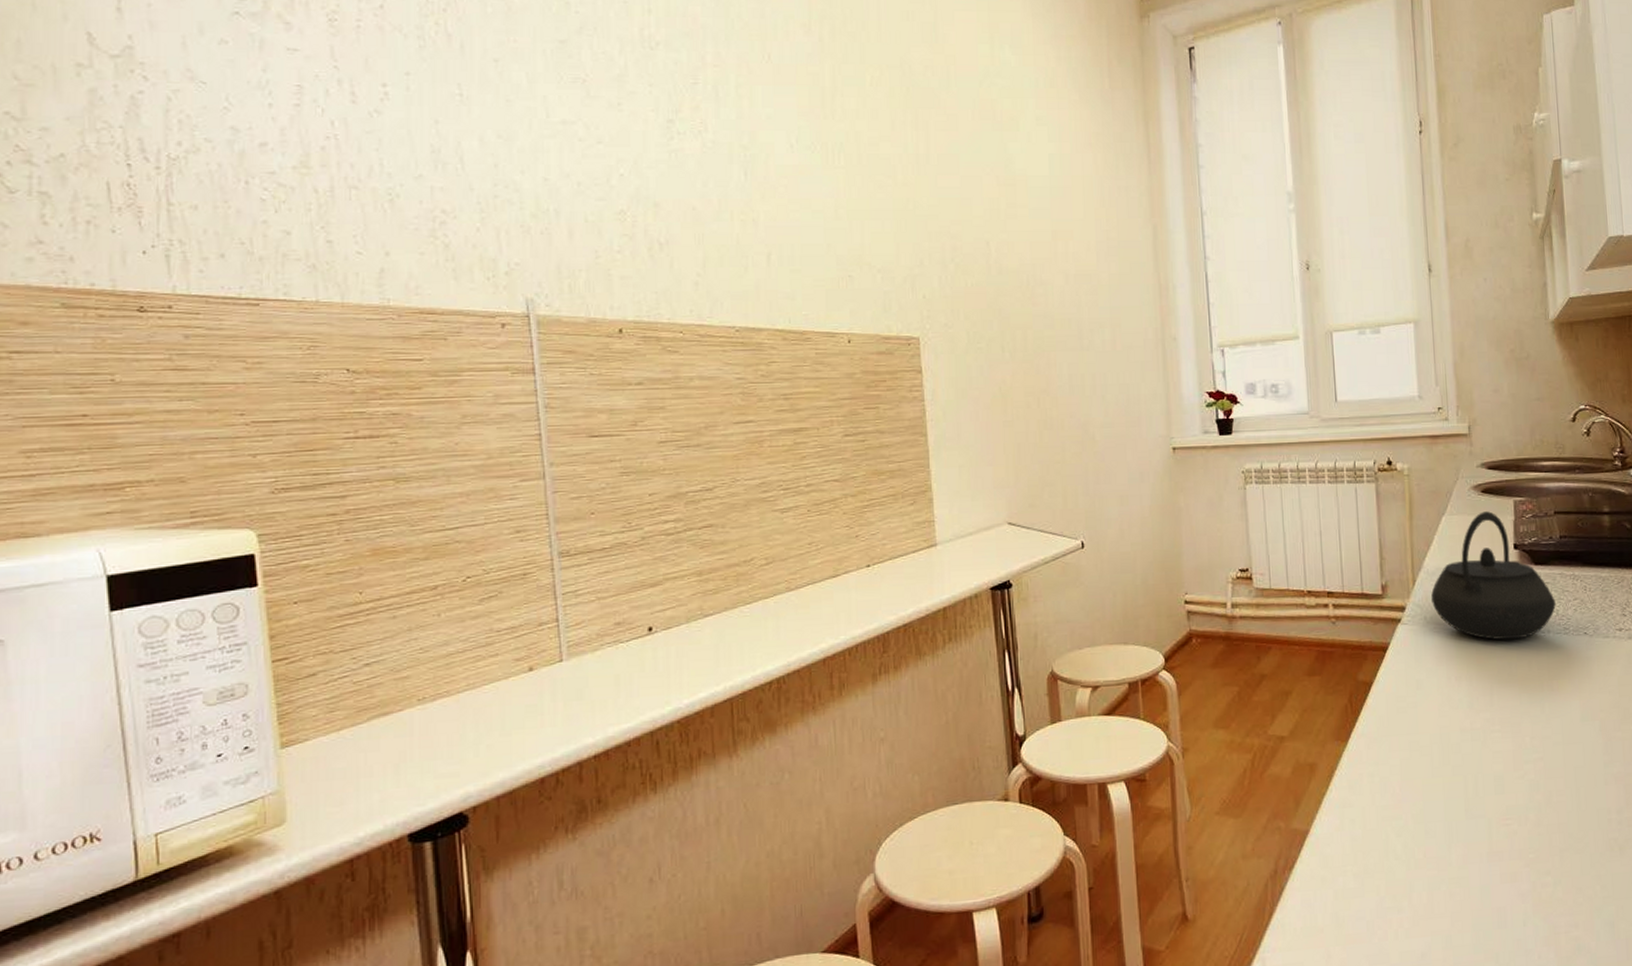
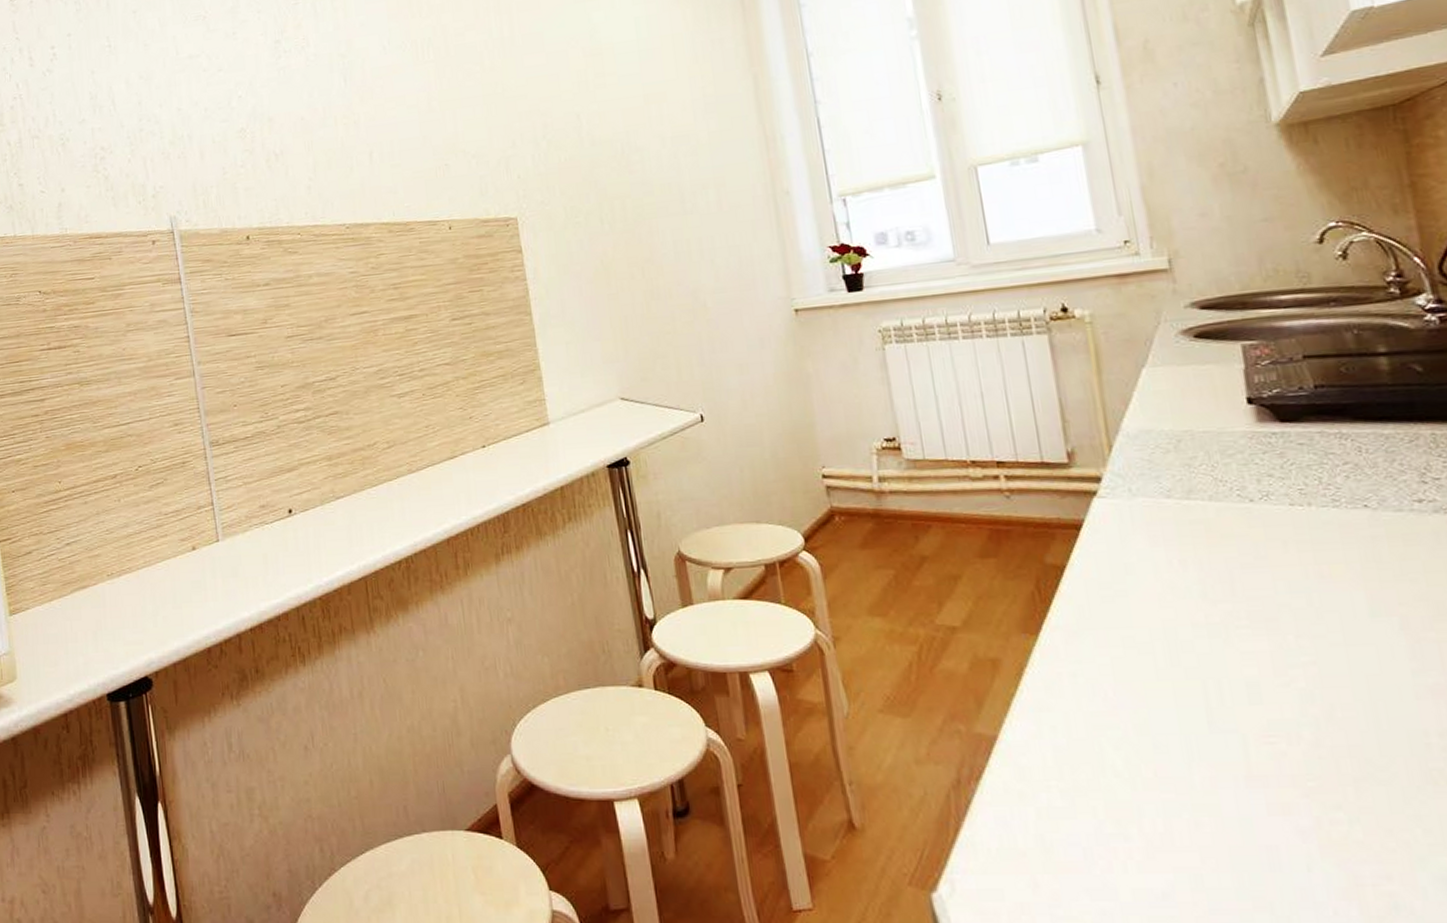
kettle: present [1431,511,1556,640] -> none [1135,359,1317,516]

